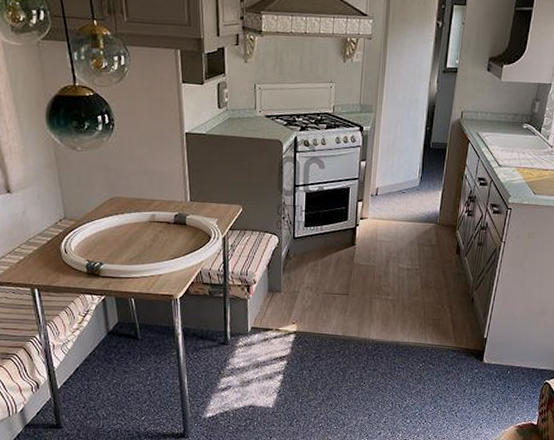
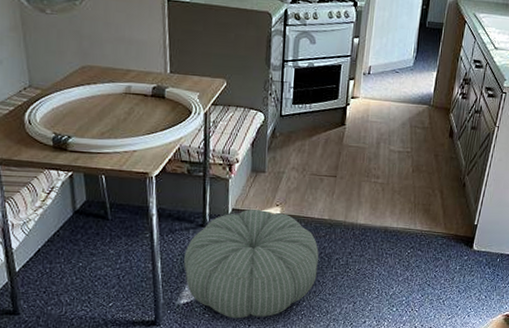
pouf: none [208,327,334,431] -> present [184,209,319,319]

